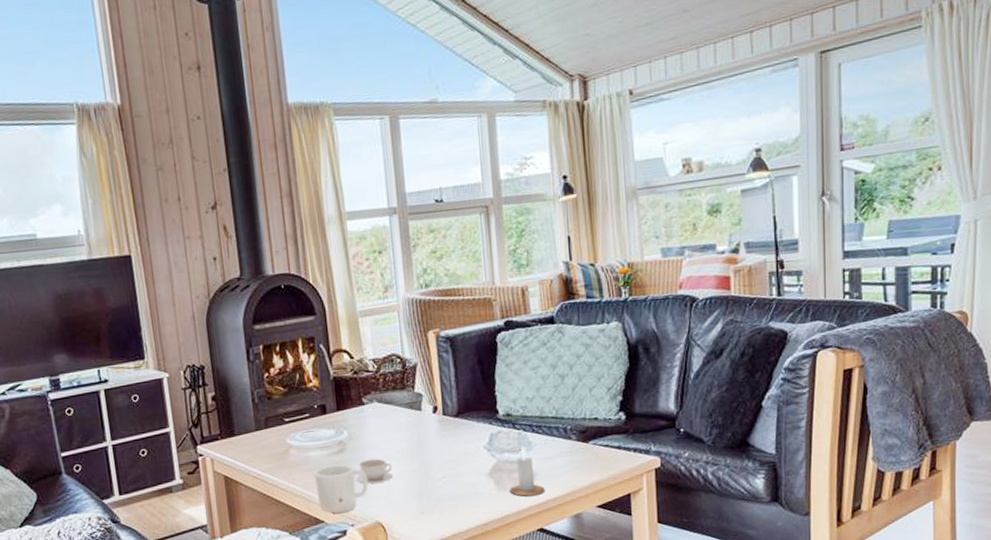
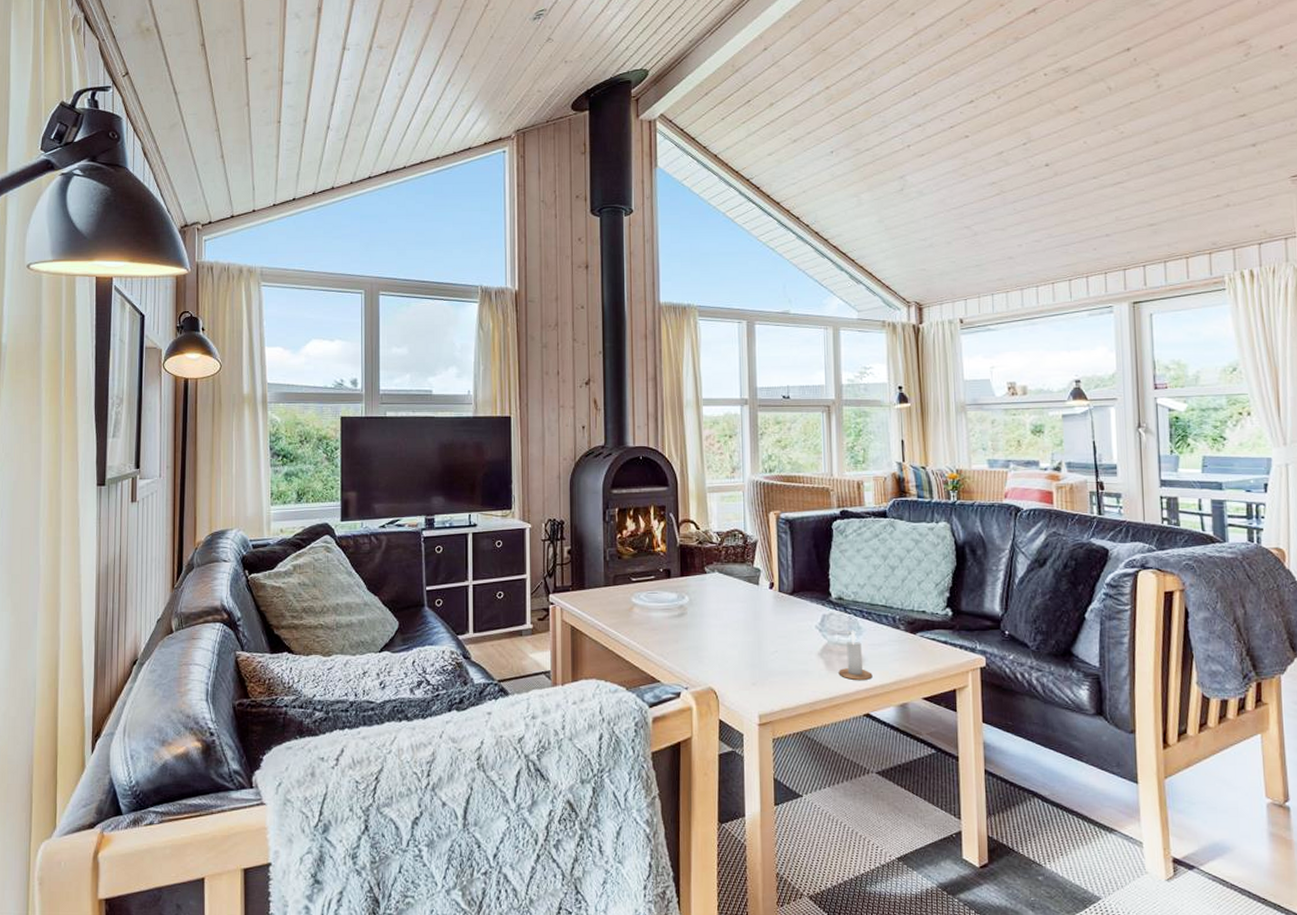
mug: present [314,464,369,514] -> none [655,627,704,675]
teacup: present [356,458,393,484] -> none [693,626,728,649]

